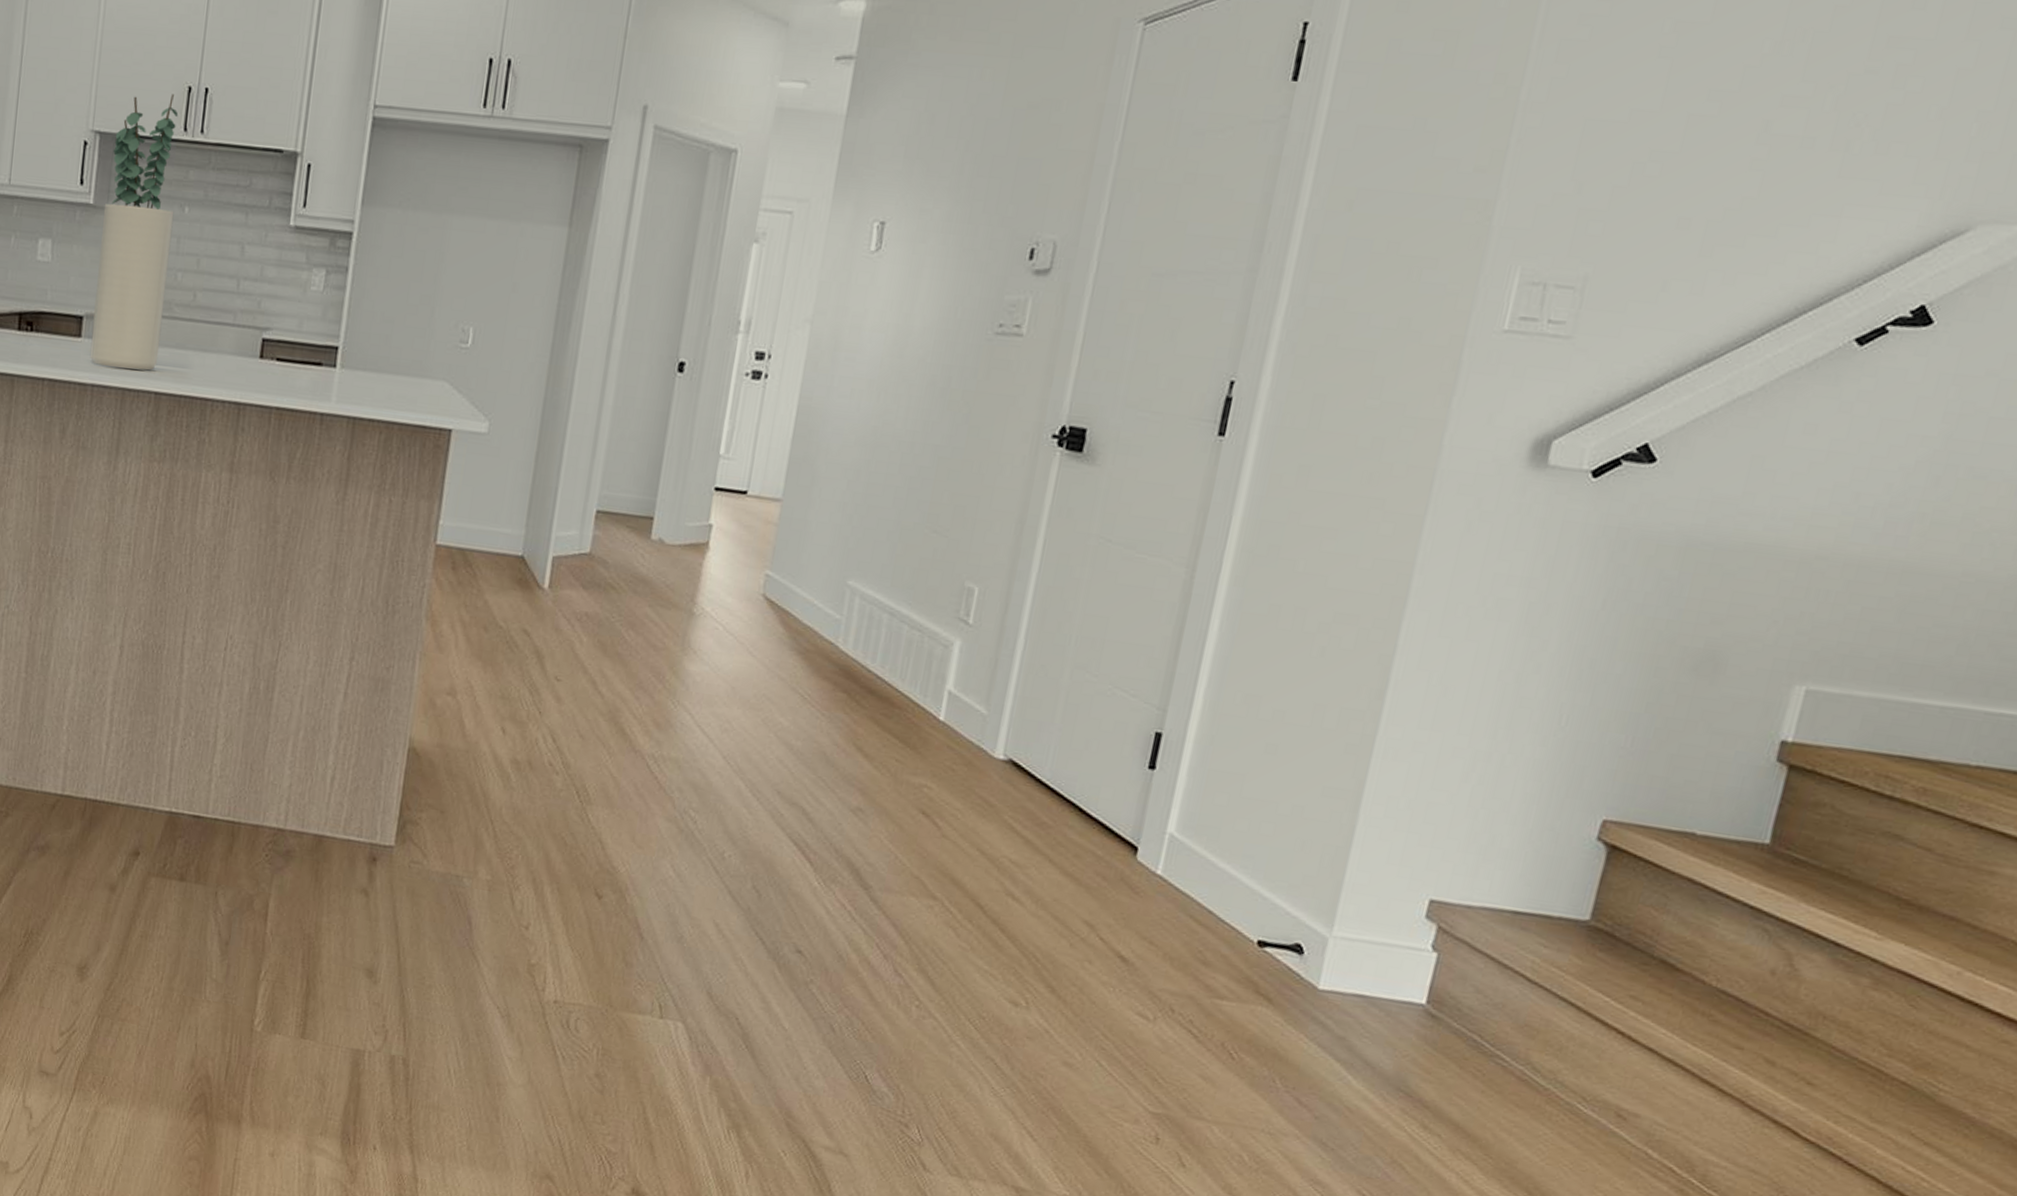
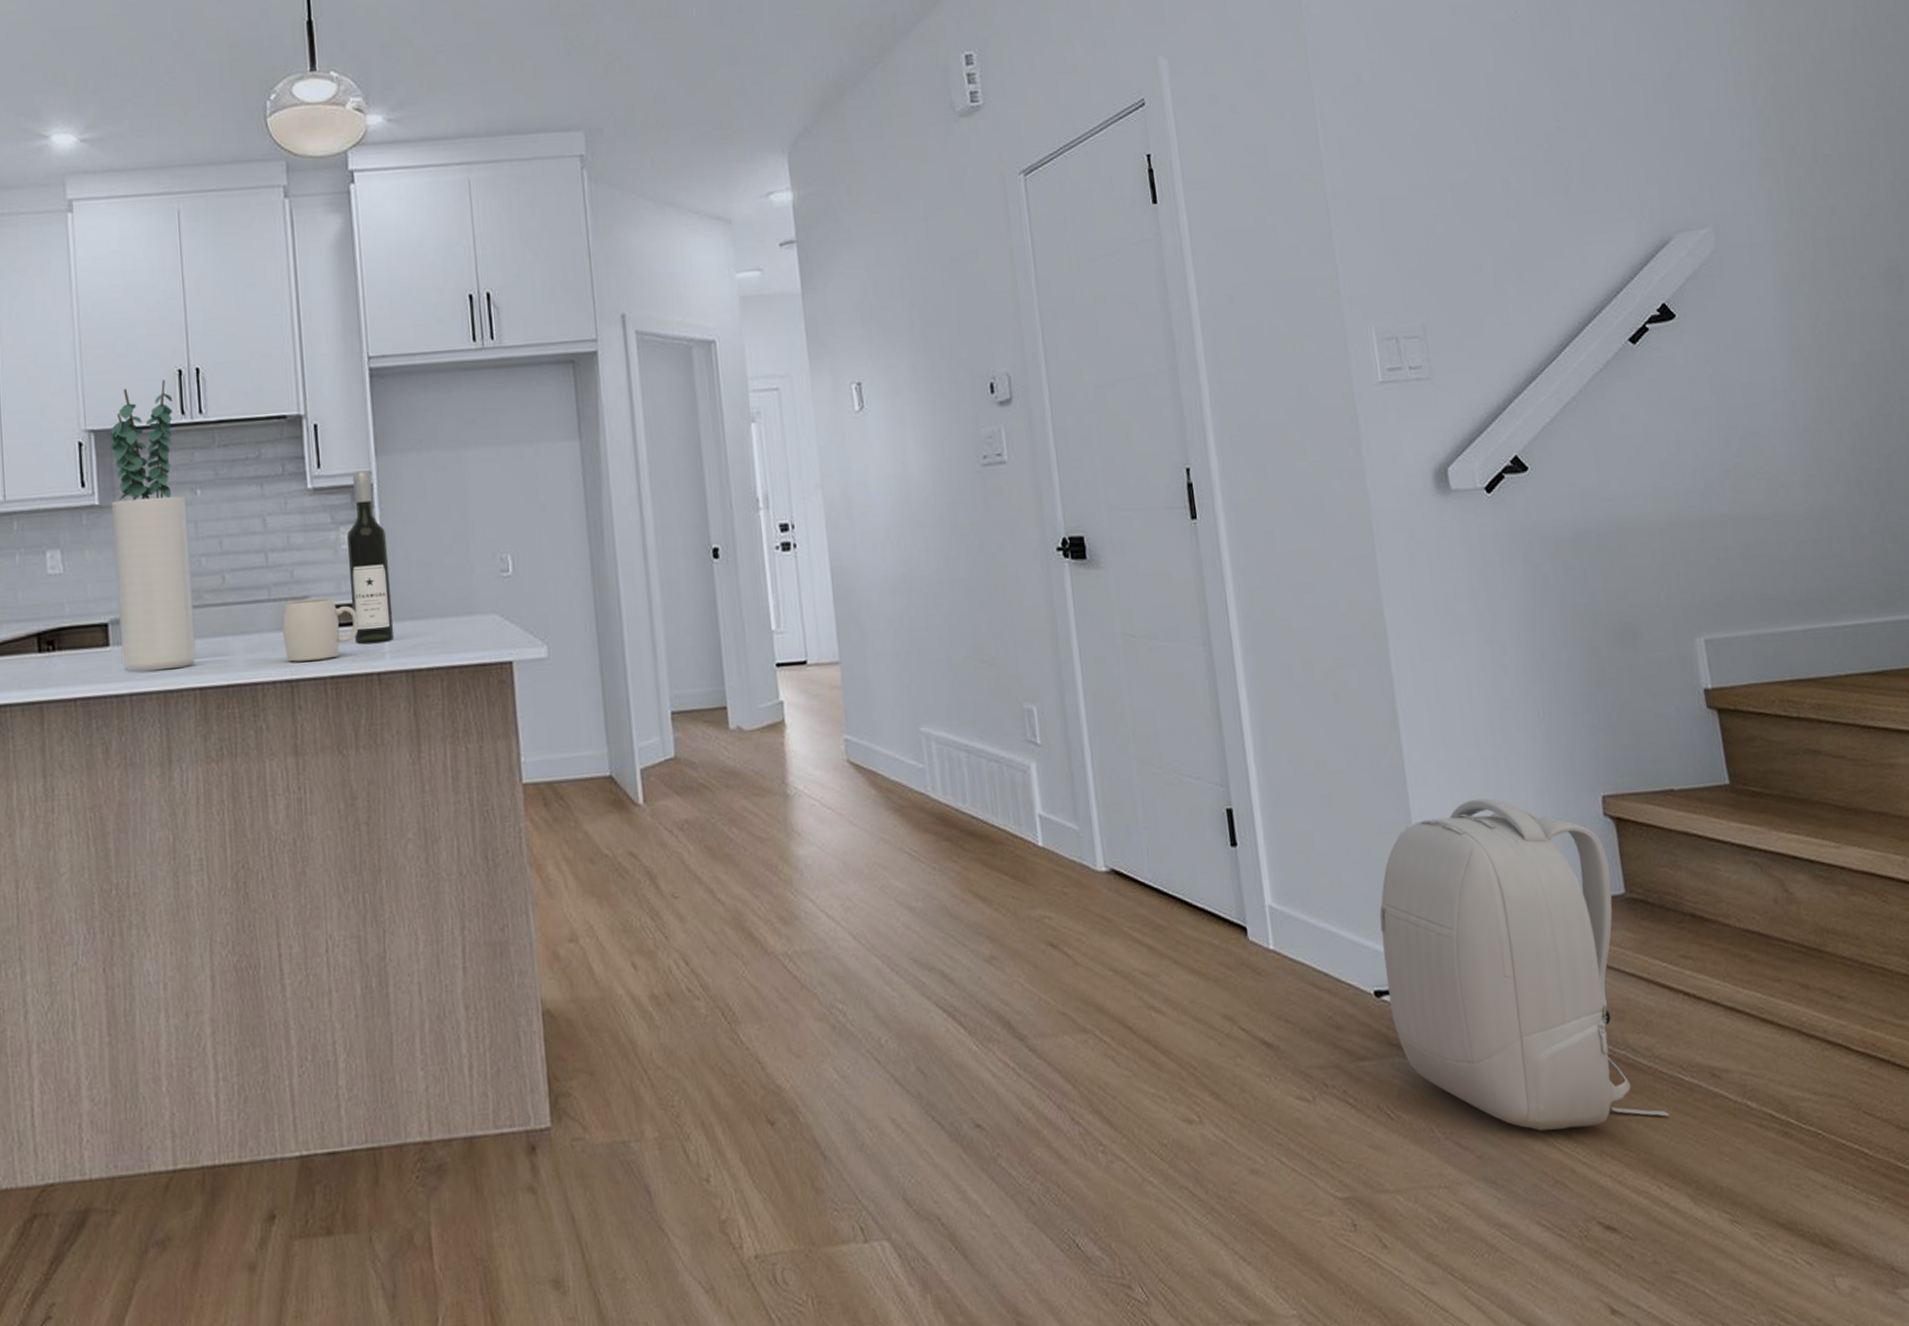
mug: none [239,329,314,391] -> present [282,597,360,662]
bottle: none [305,217,357,388] -> present [346,470,395,645]
backpack: none [1268,787,1584,1139] -> present [1379,798,1670,1131]

